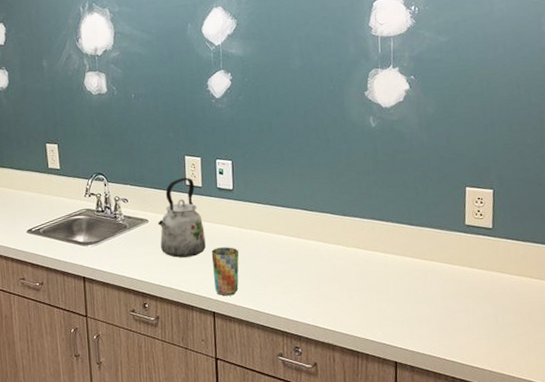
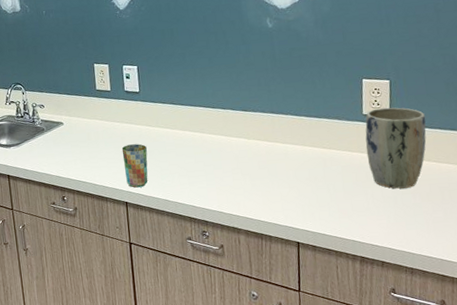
kettle: present [158,177,206,258] -> none [72,83,117,155]
plant pot: none [467,218,529,306] -> present [365,107,426,189]

